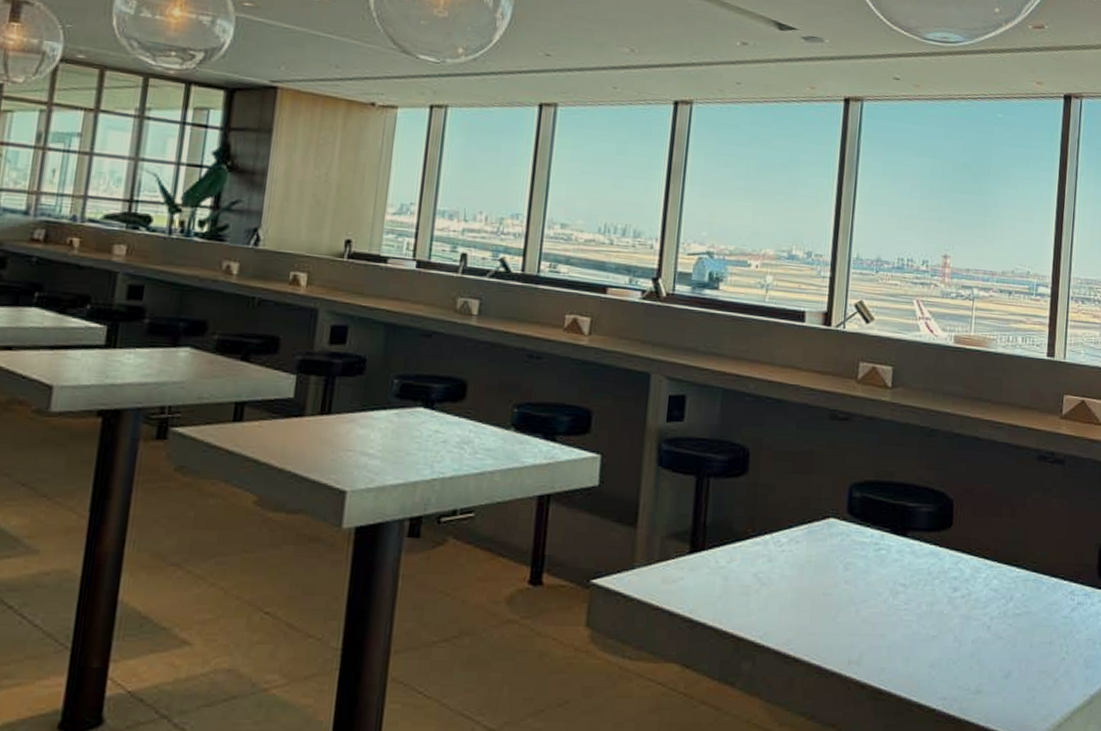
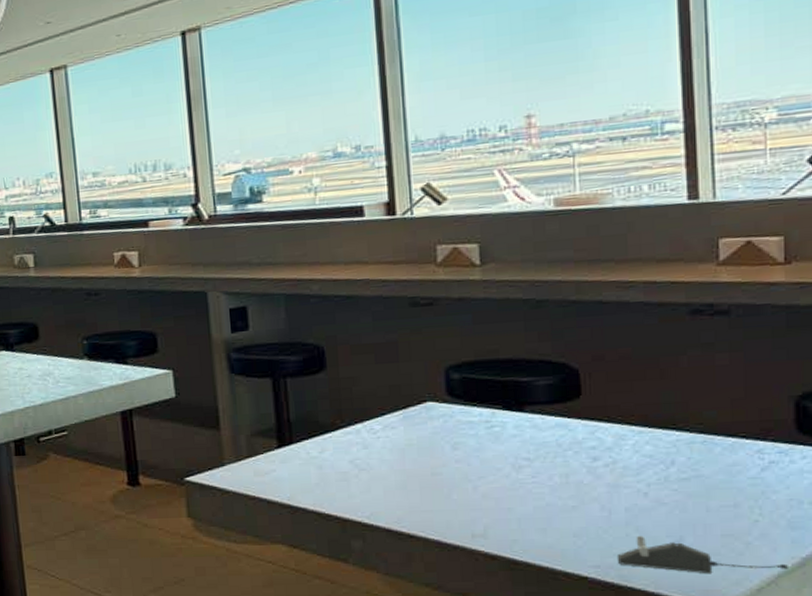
computer mouse: none [961,669,1081,709] -> present [618,536,788,574]

